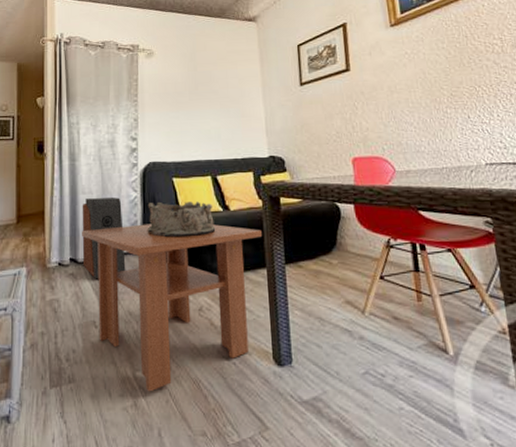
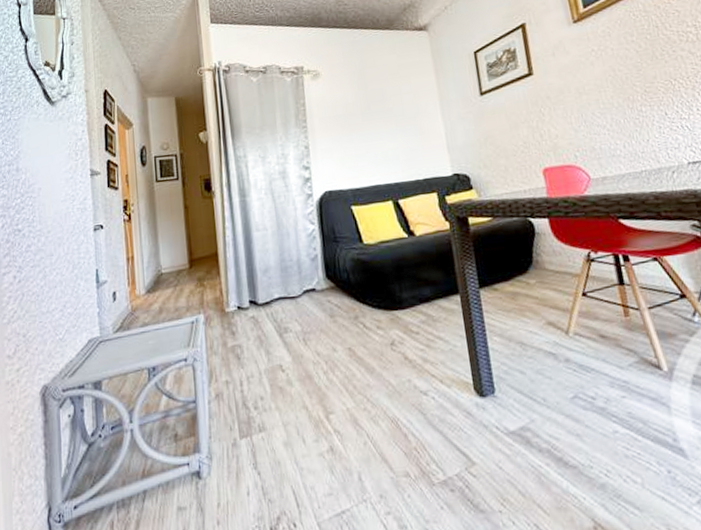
speaker: present [82,198,126,278] -> none [257,232,310,320]
coffee table: present [82,224,262,392] -> none [259,252,452,435]
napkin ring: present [147,201,216,238] -> none [326,229,402,270]

